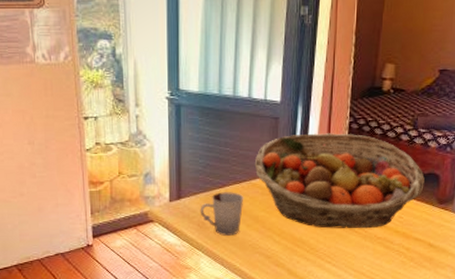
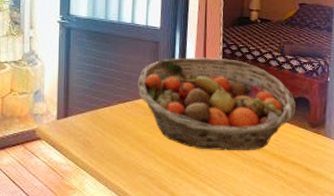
cup: present [200,192,244,236] -> none [85,111,128,155]

